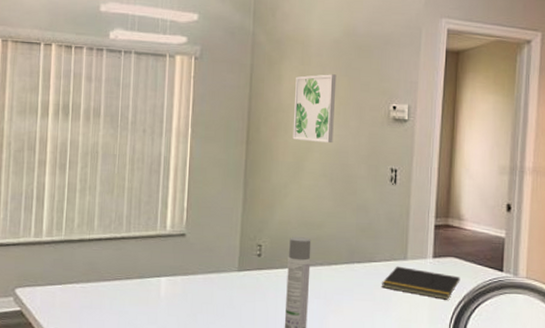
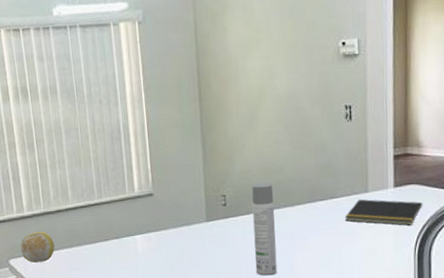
fruit: none [31,260,70,295] -> present [20,231,55,263]
wall art: present [292,74,337,144] -> none [240,18,285,90]

